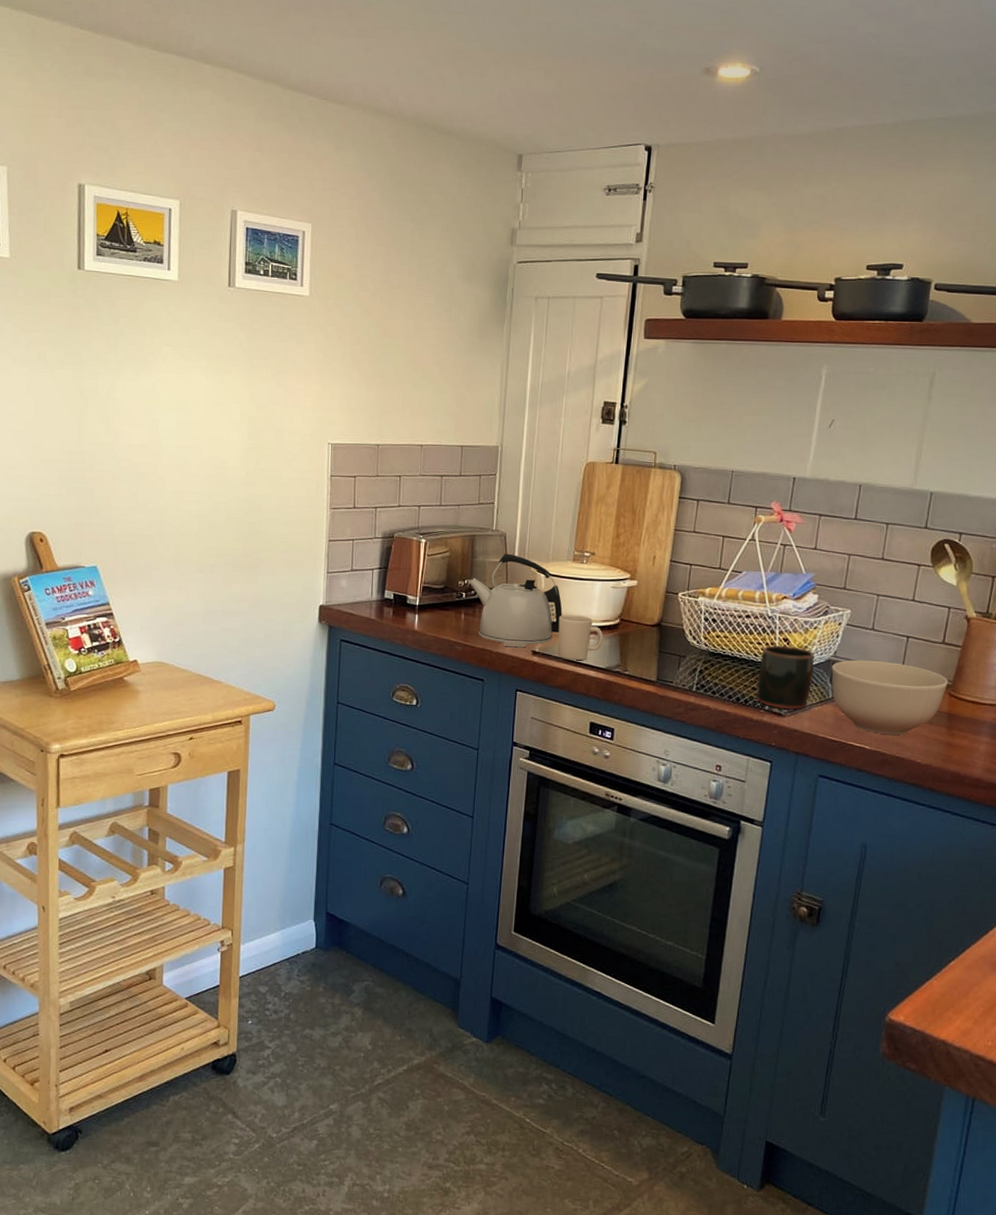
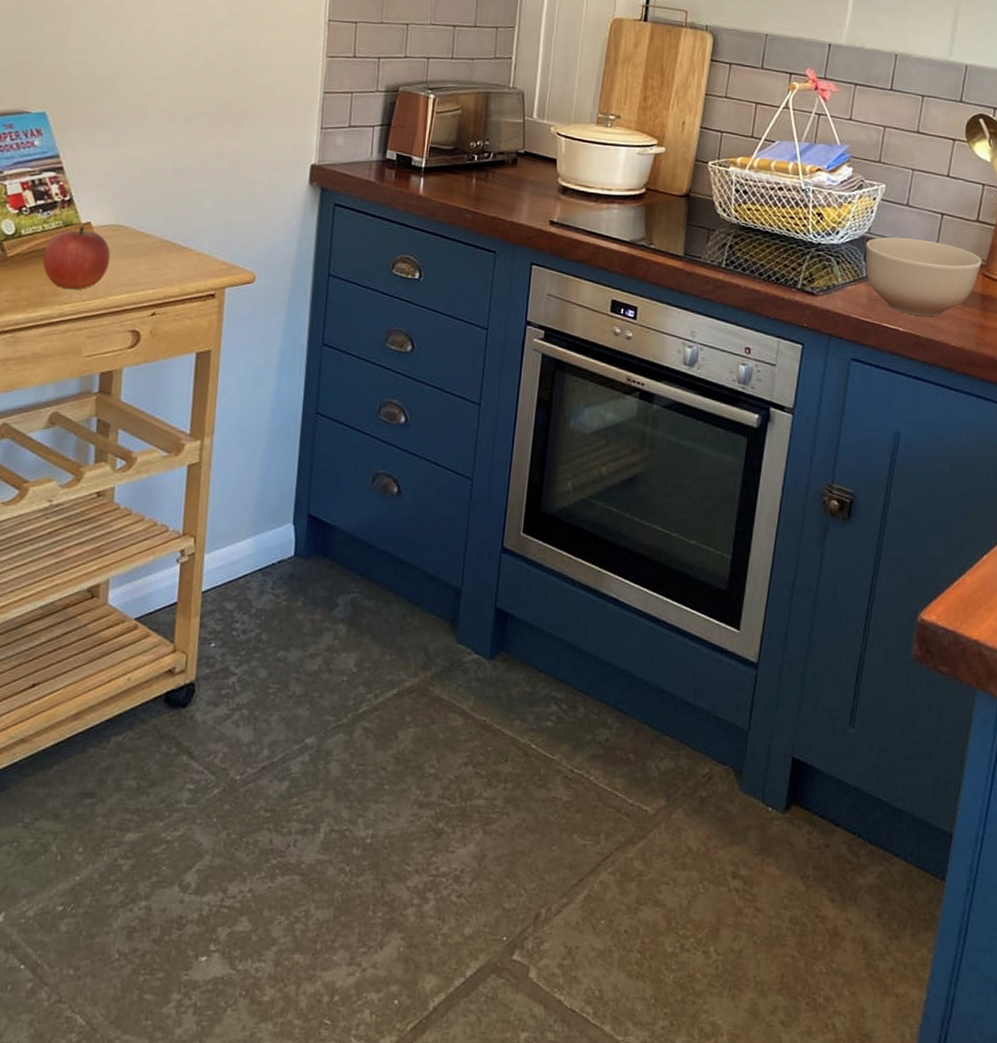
apple: none [99,664,154,718] -> present [43,226,111,289]
kettle: present [468,553,563,648] -> none [480,113,584,218]
mug: present [557,615,603,661] -> none [578,182,628,233]
mug: present [757,644,814,709] -> none [789,219,848,288]

